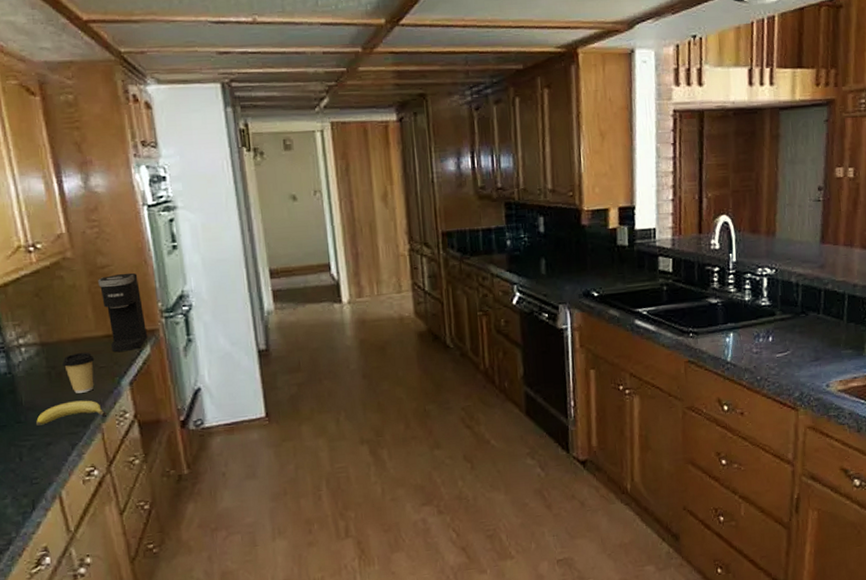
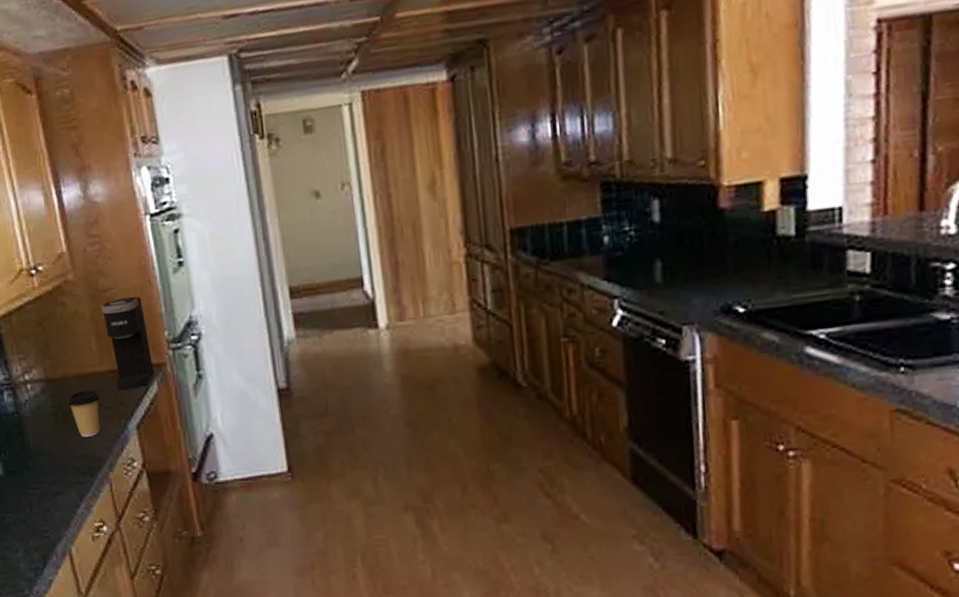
fruit: present [35,400,106,426] -> none [43,445,114,472]

